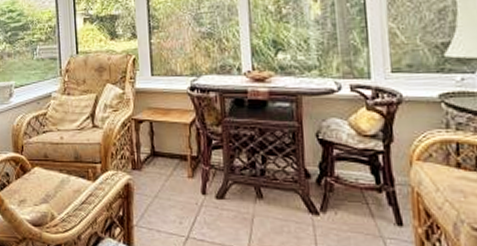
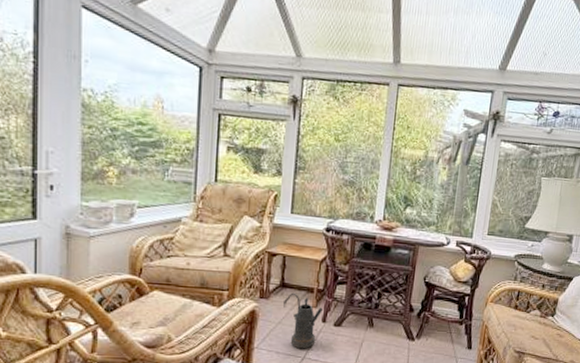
watering can: none [157,161,200,226] -> present [283,292,323,348]

